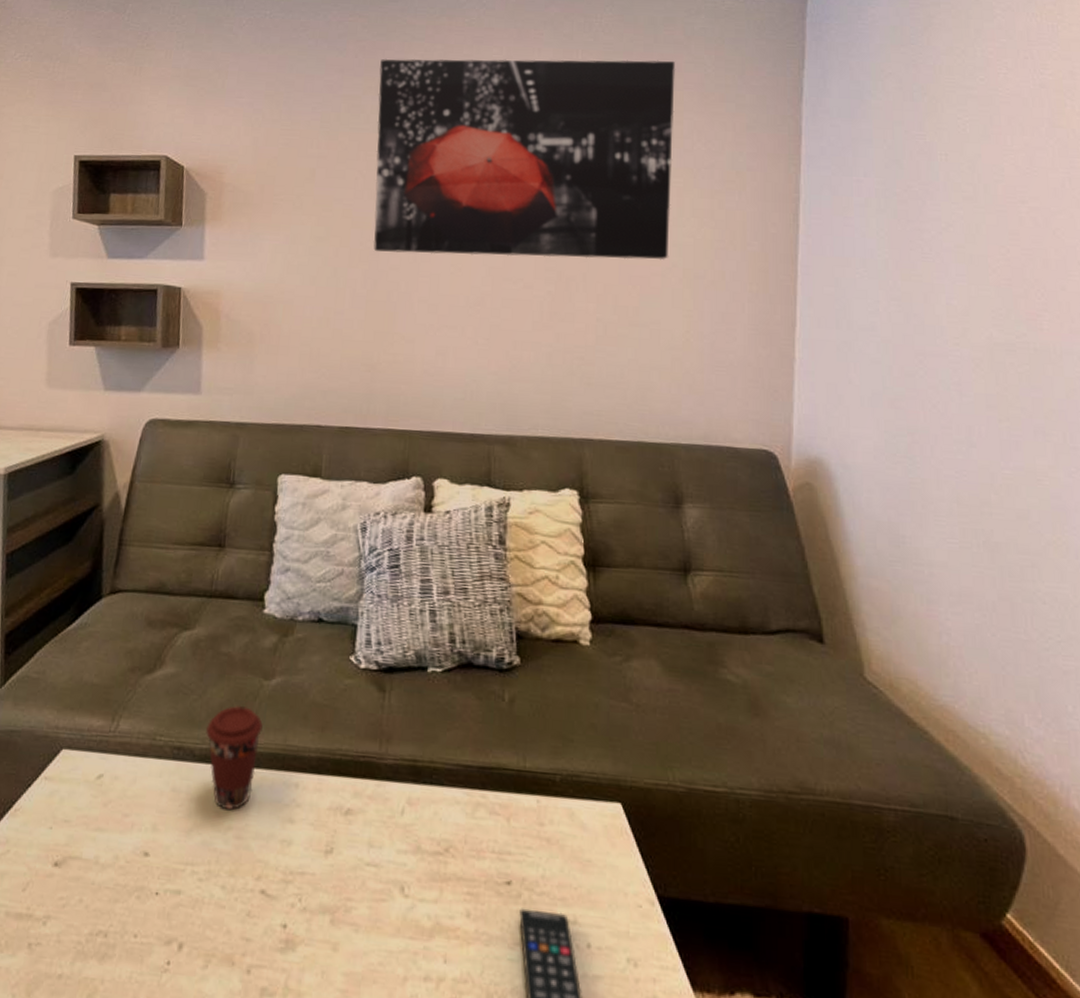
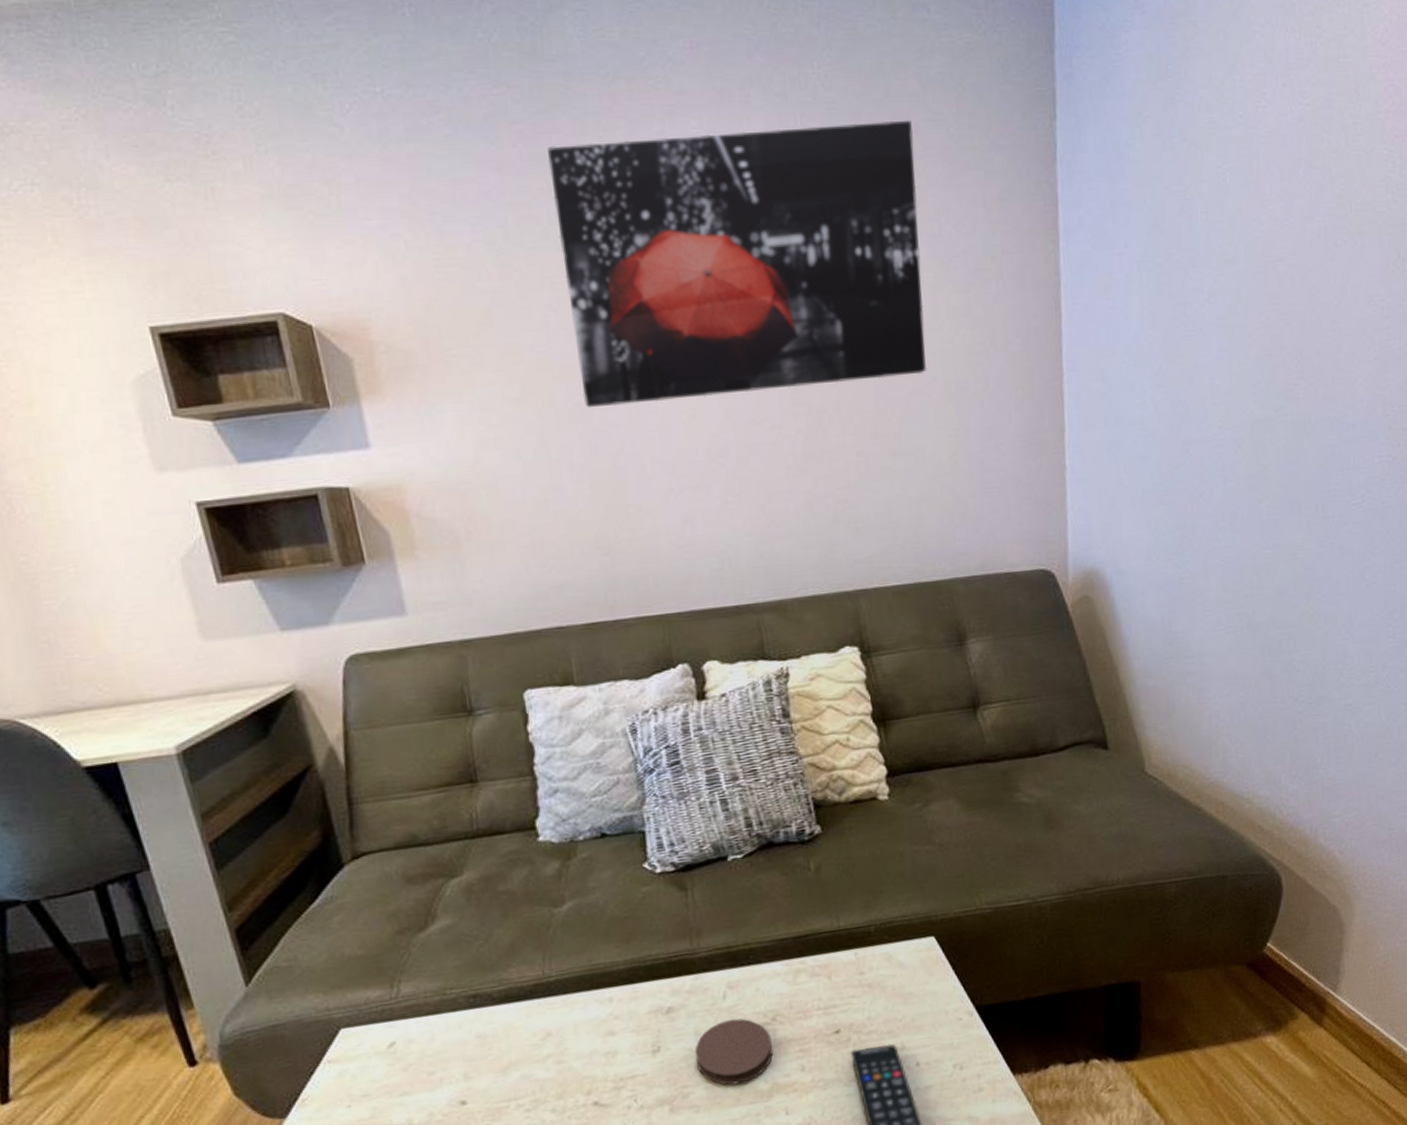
coffee cup: present [206,705,264,810] -> none [500,938,565,1042]
coaster: none [364,838,441,913] -> present [694,1018,773,1085]

